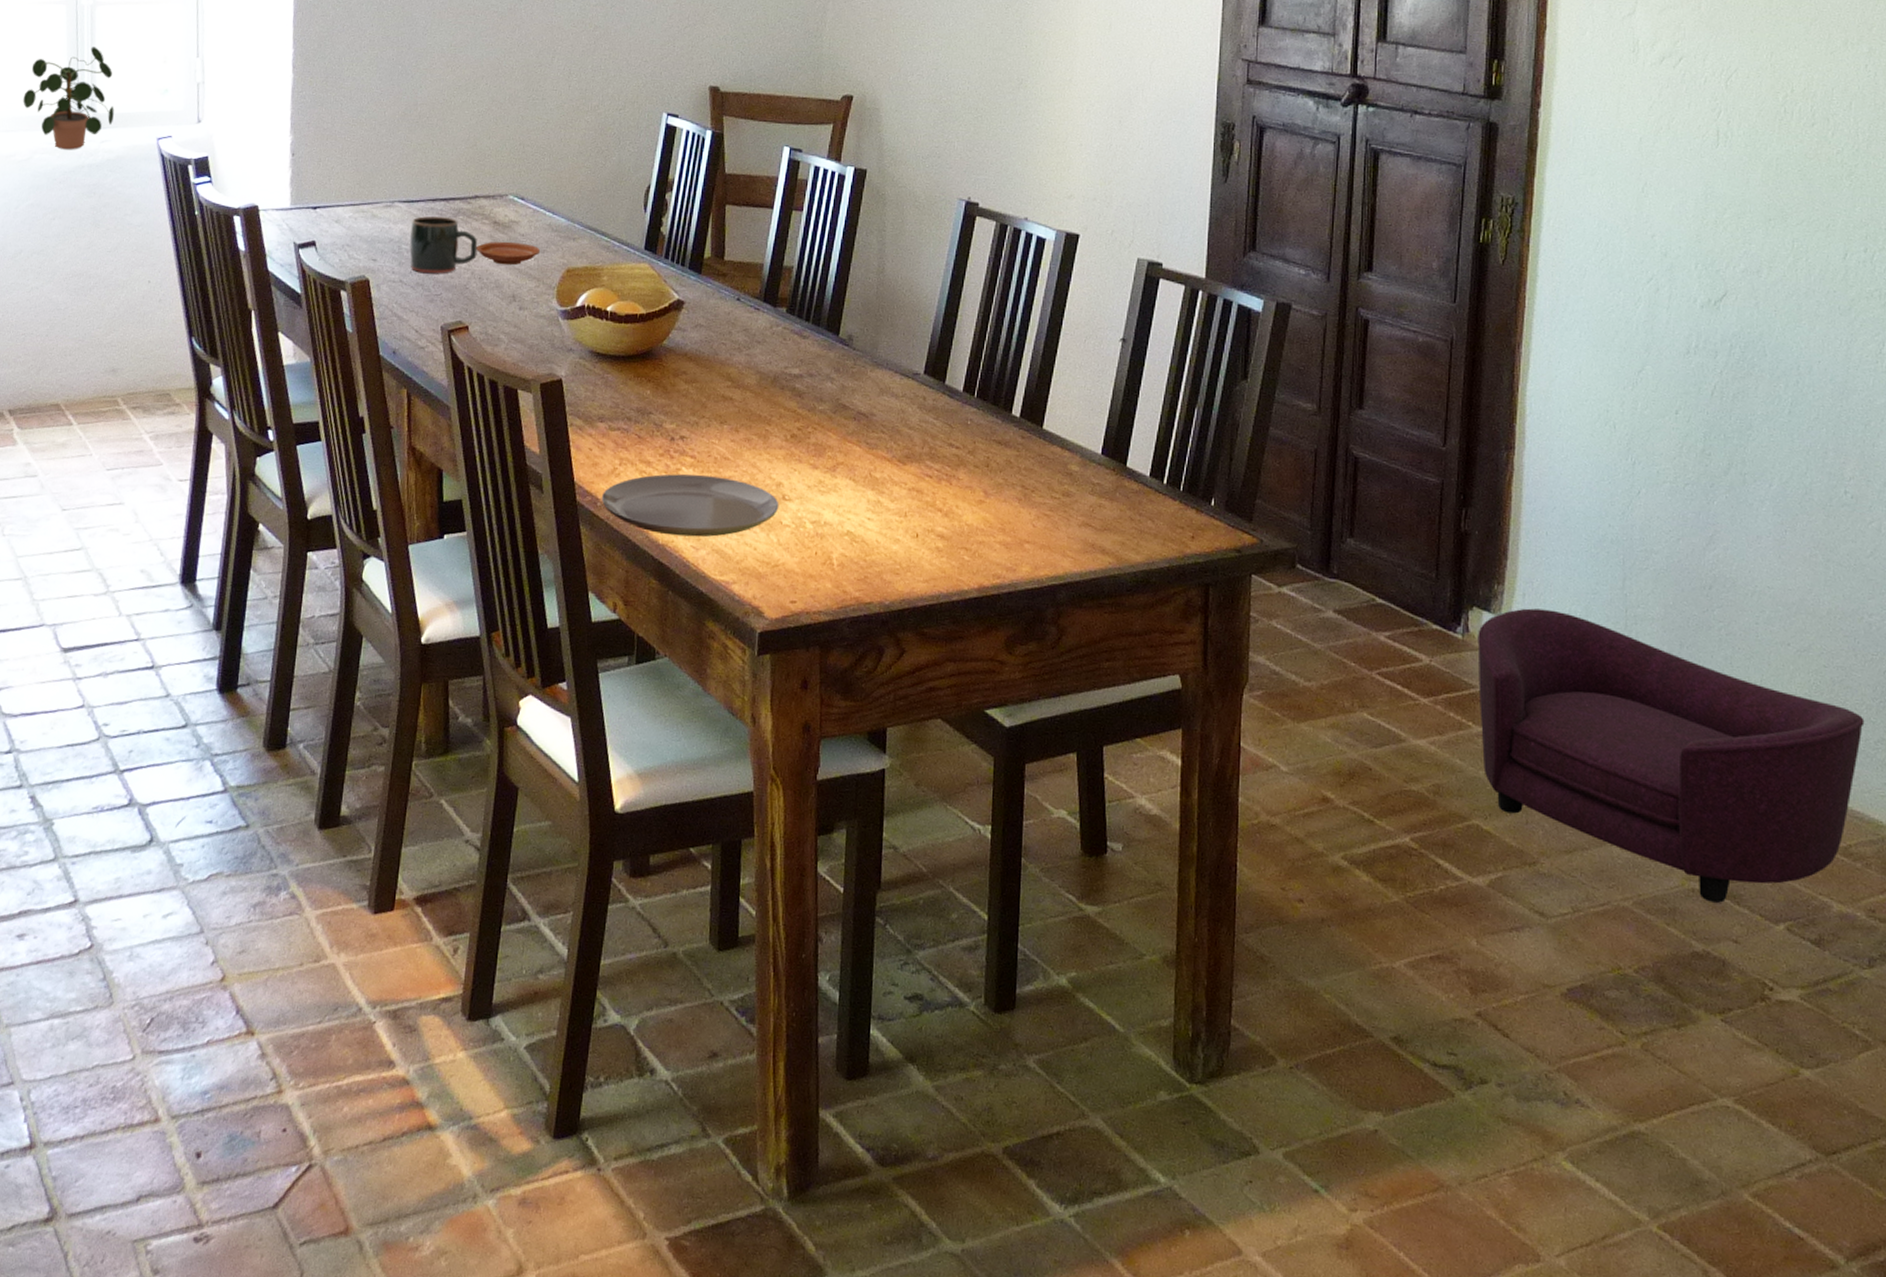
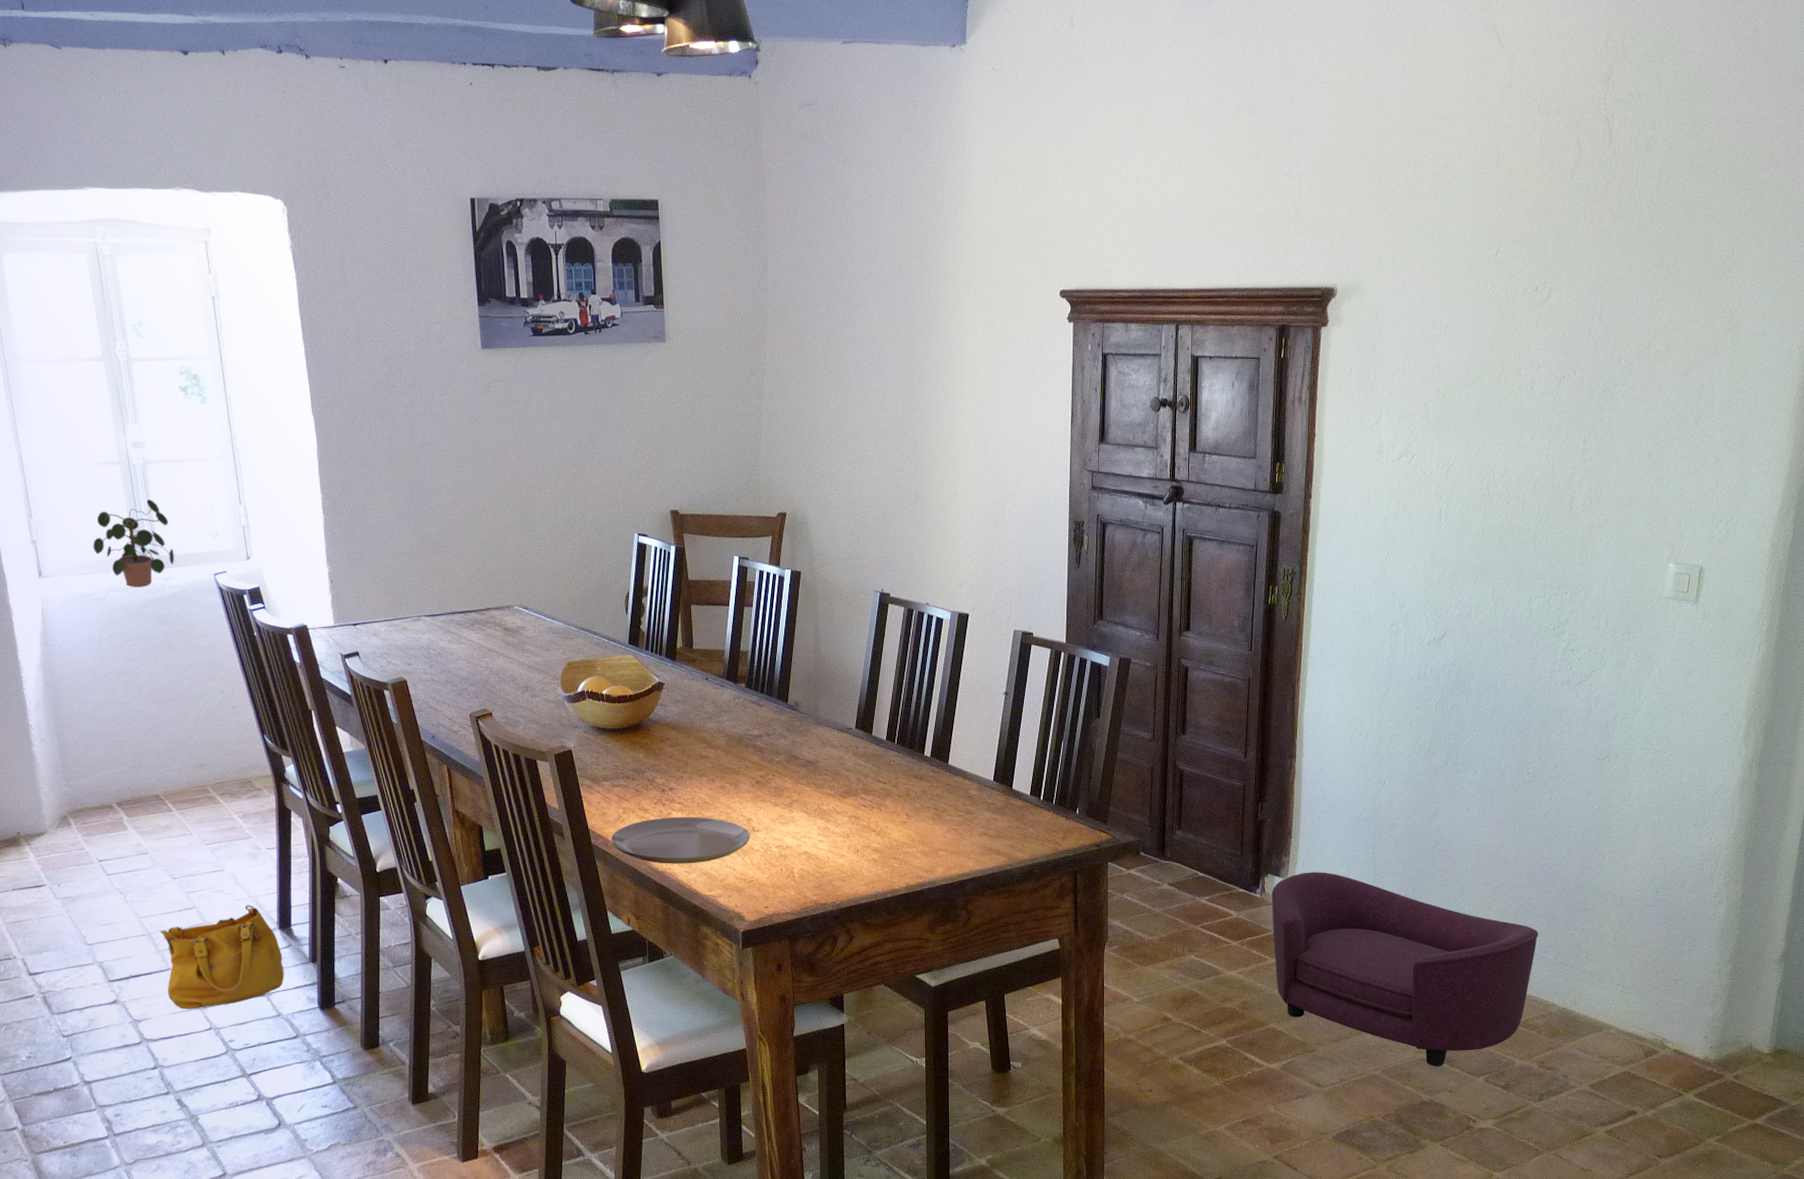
handbag: none [37,550,181,680] -> present [159,905,284,1009]
mug: present [409,216,478,273] -> none [437,627,493,672]
plate: present [476,241,541,266] -> none [492,643,545,663]

